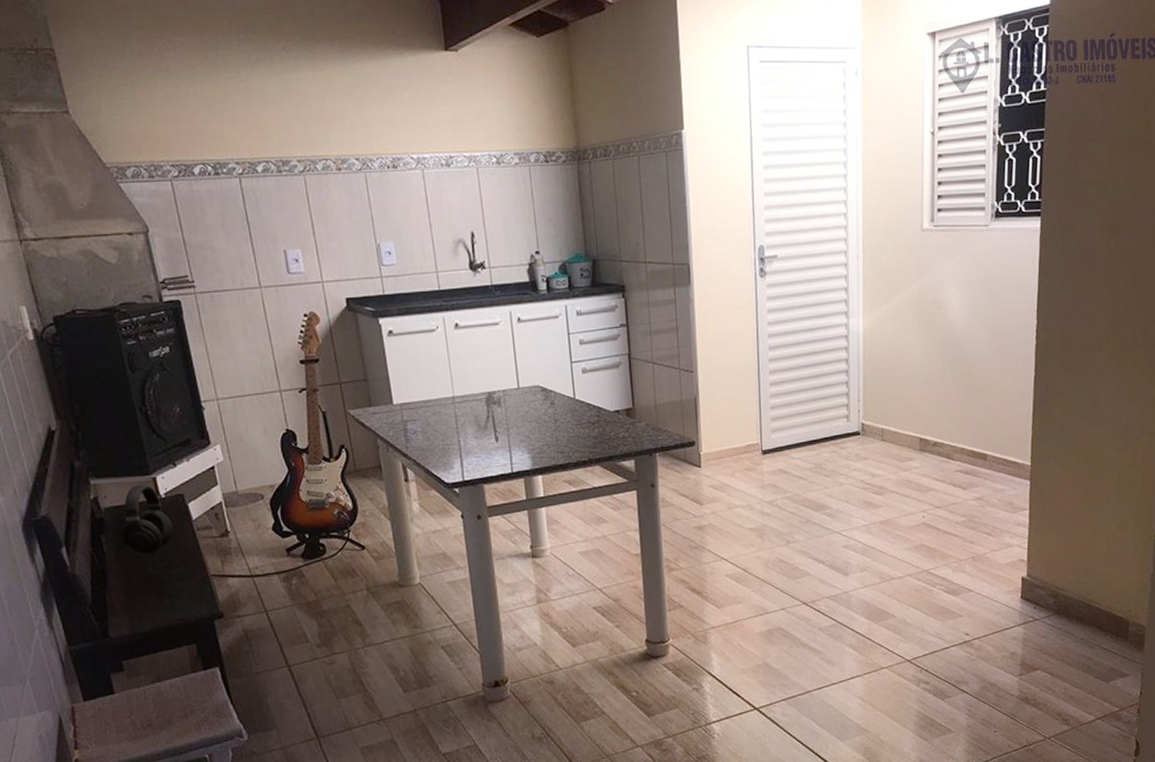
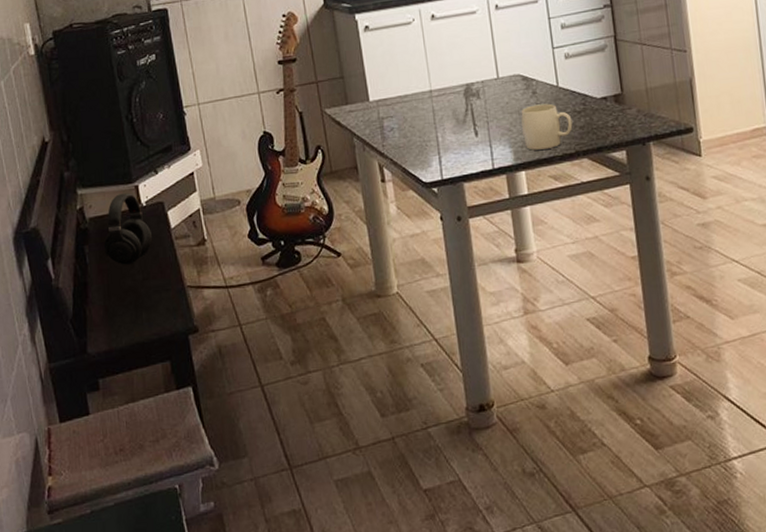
mug: none [539,414,587,457] -> present [521,103,573,150]

